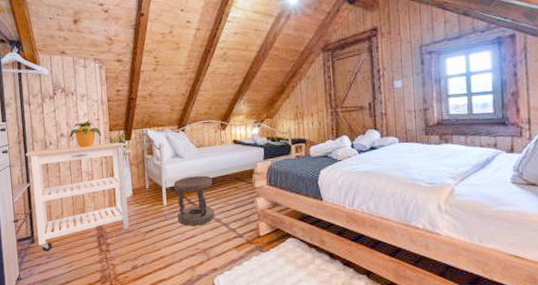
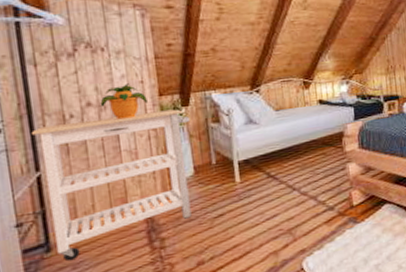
stool: present [173,175,215,226] -> none [247,143,300,205]

